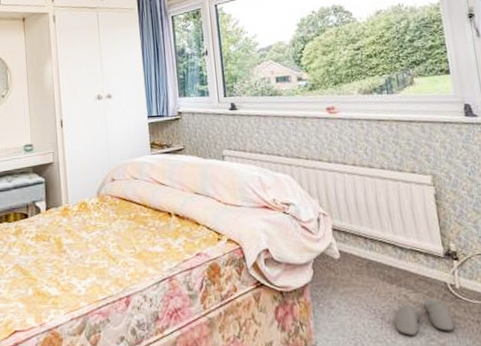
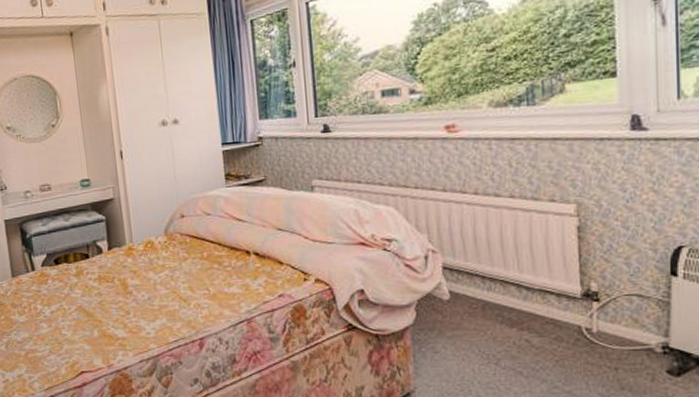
slippers: present [394,299,455,336] -> none [511,344,585,382]

